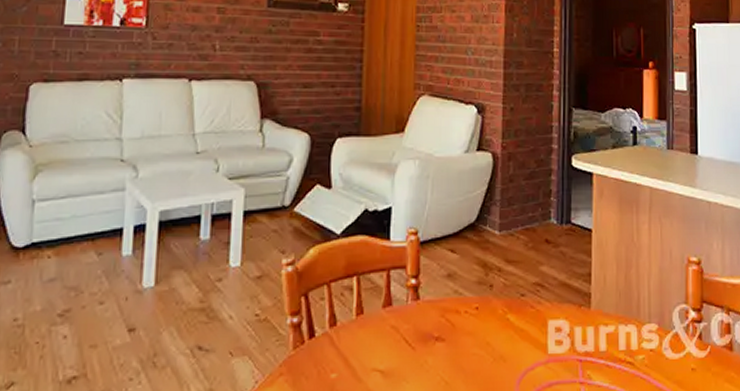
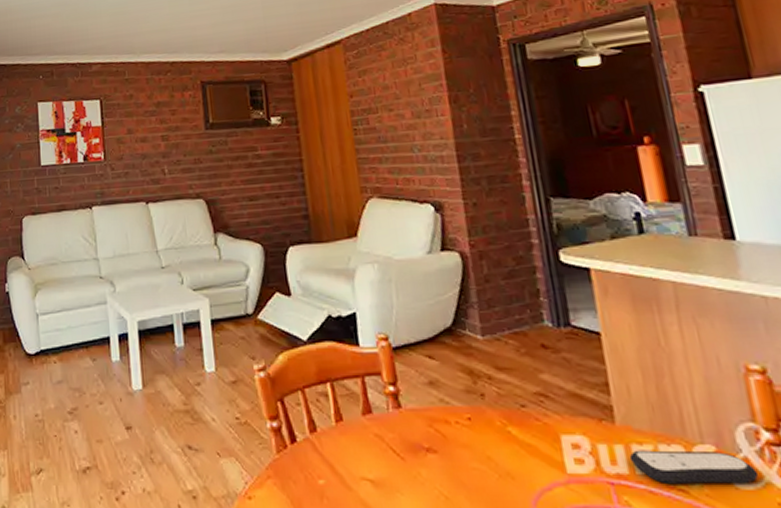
remote control: none [596,329,683,358] -> present [629,450,759,484]

